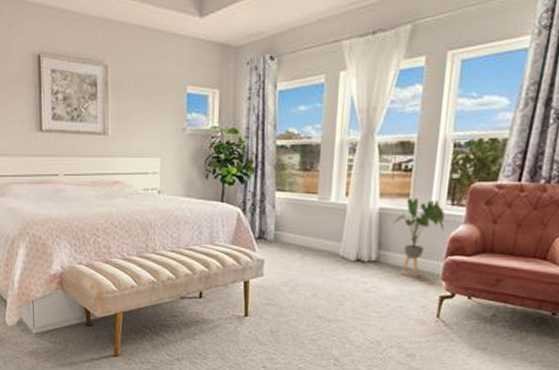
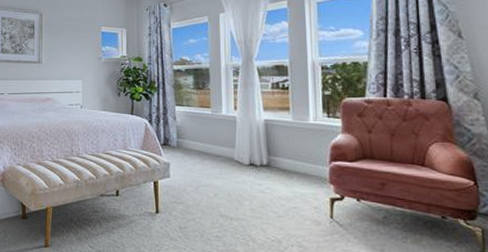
house plant: present [391,198,445,277] -> none [277,111,325,180]

